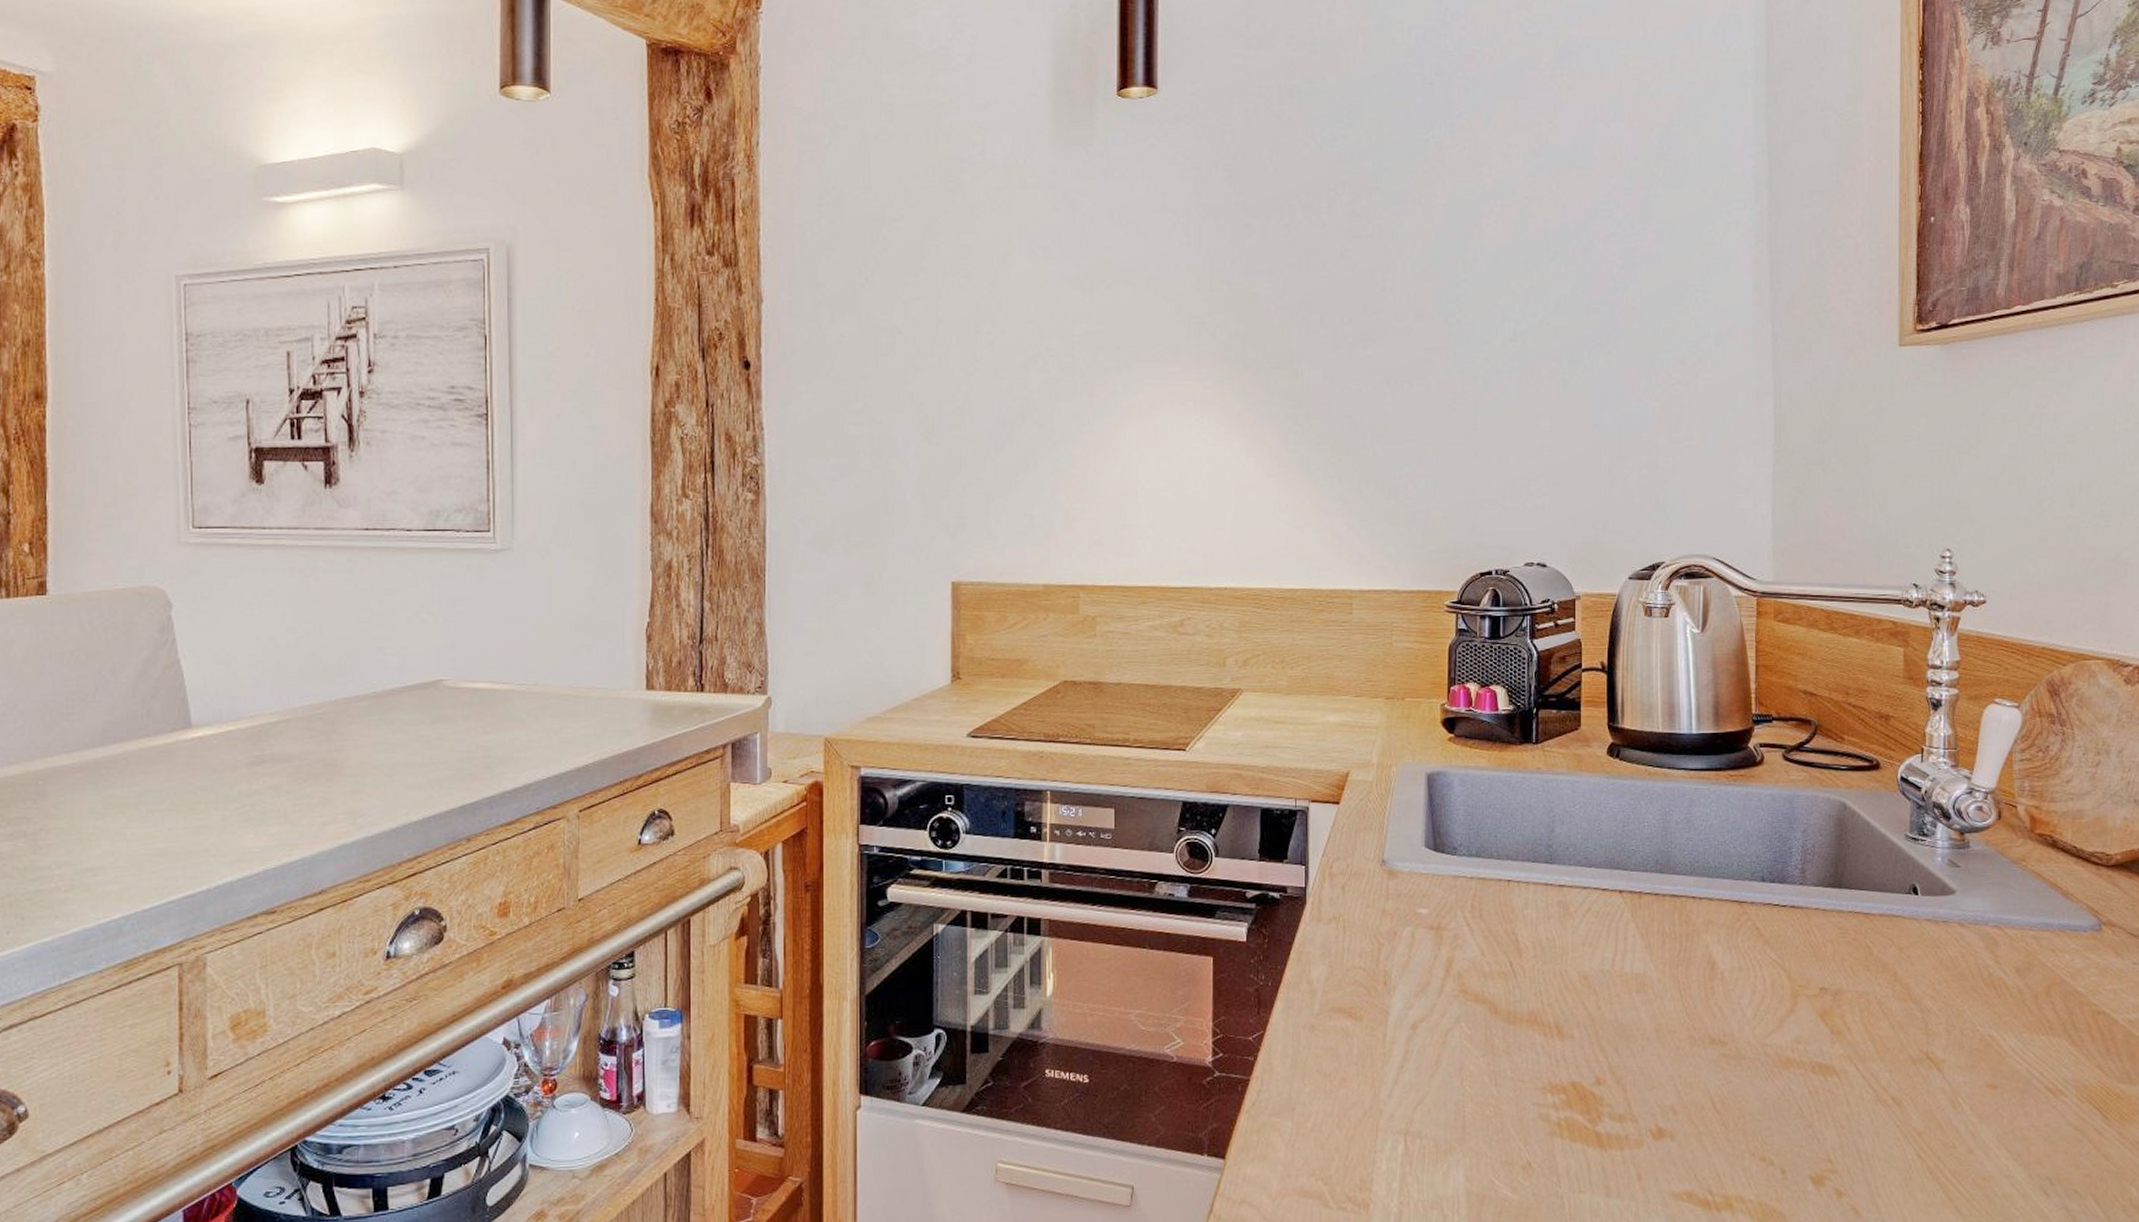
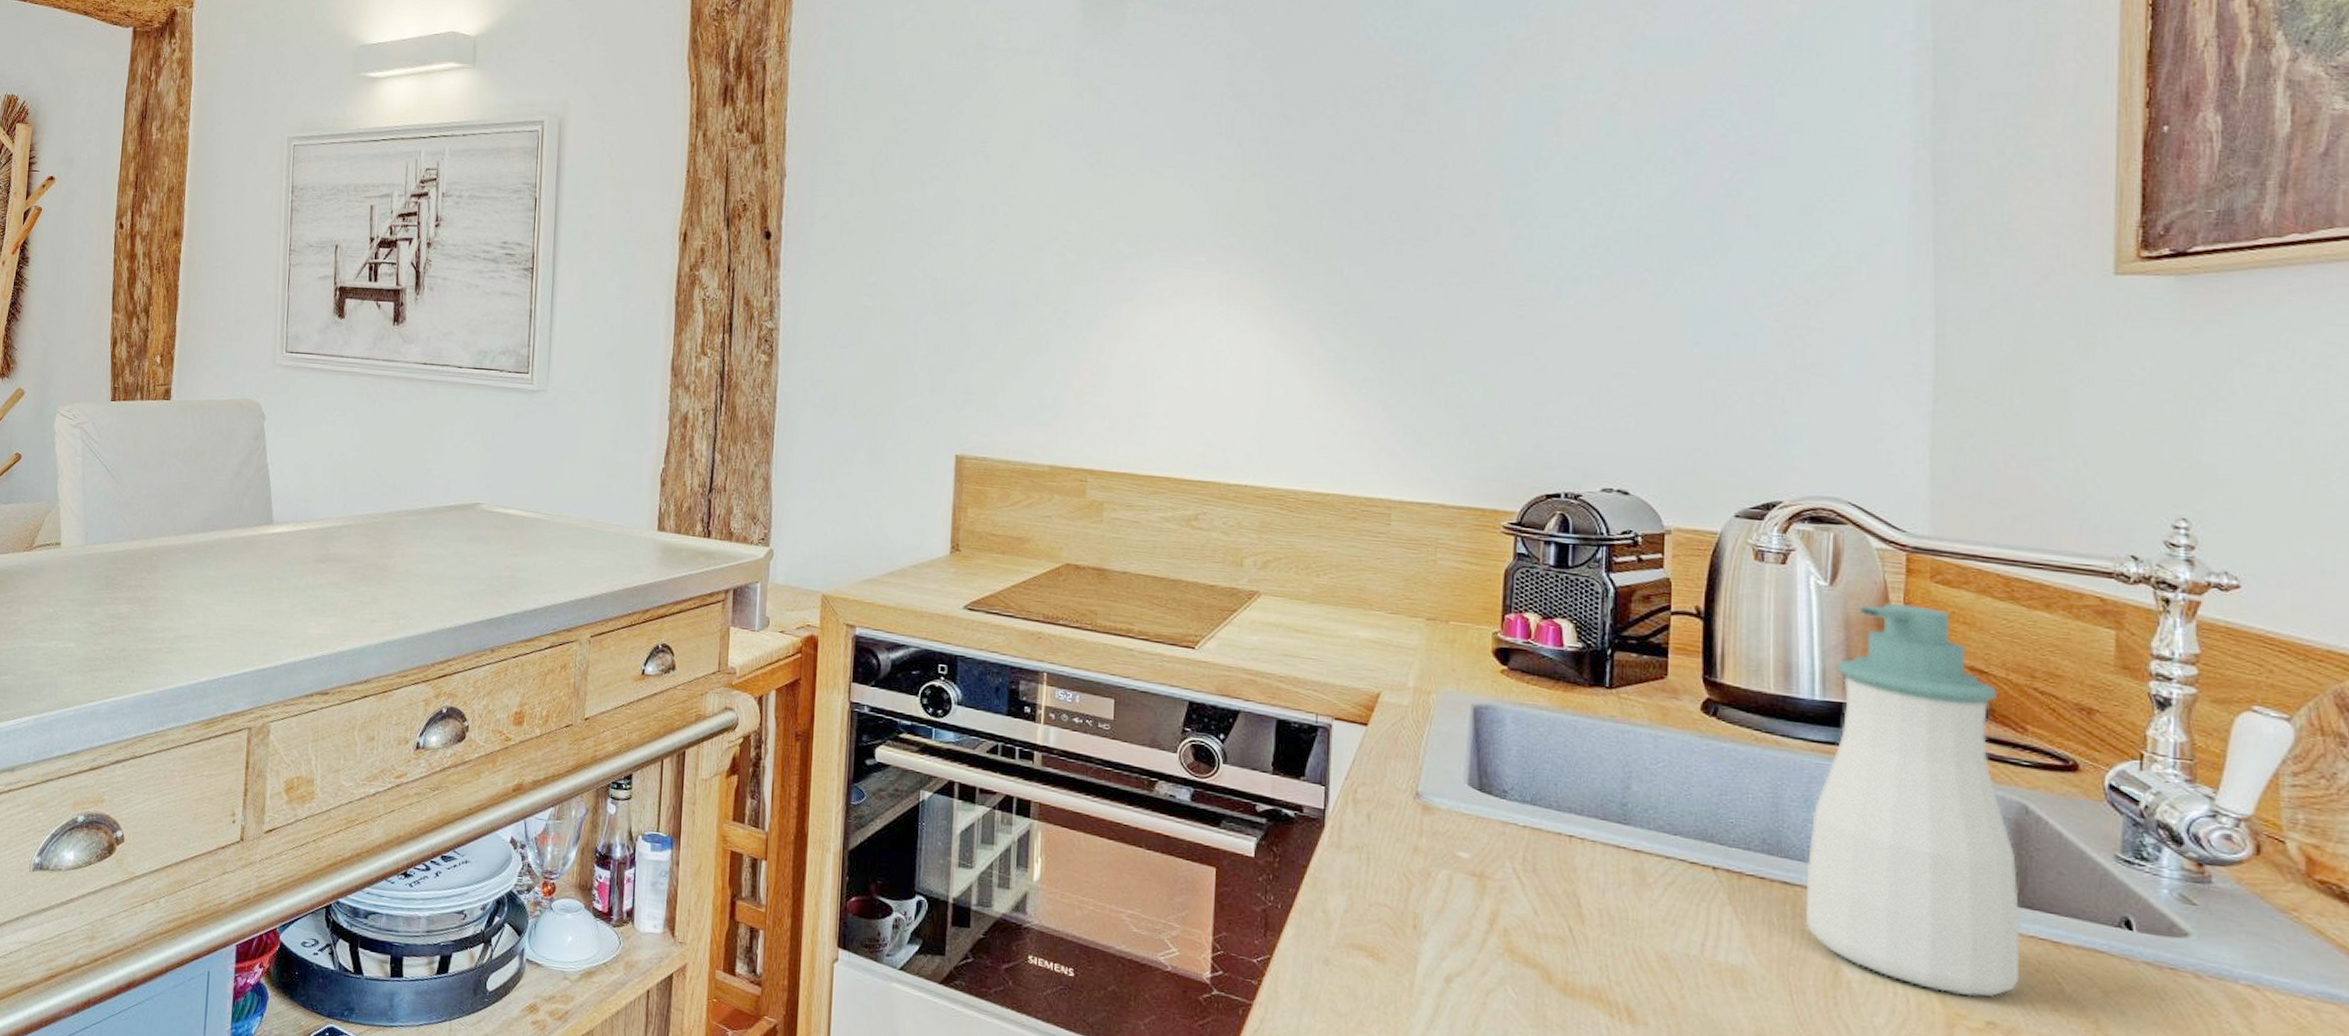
soap bottle: none [1689,641,1842,970] -> present [1805,602,2021,998]

